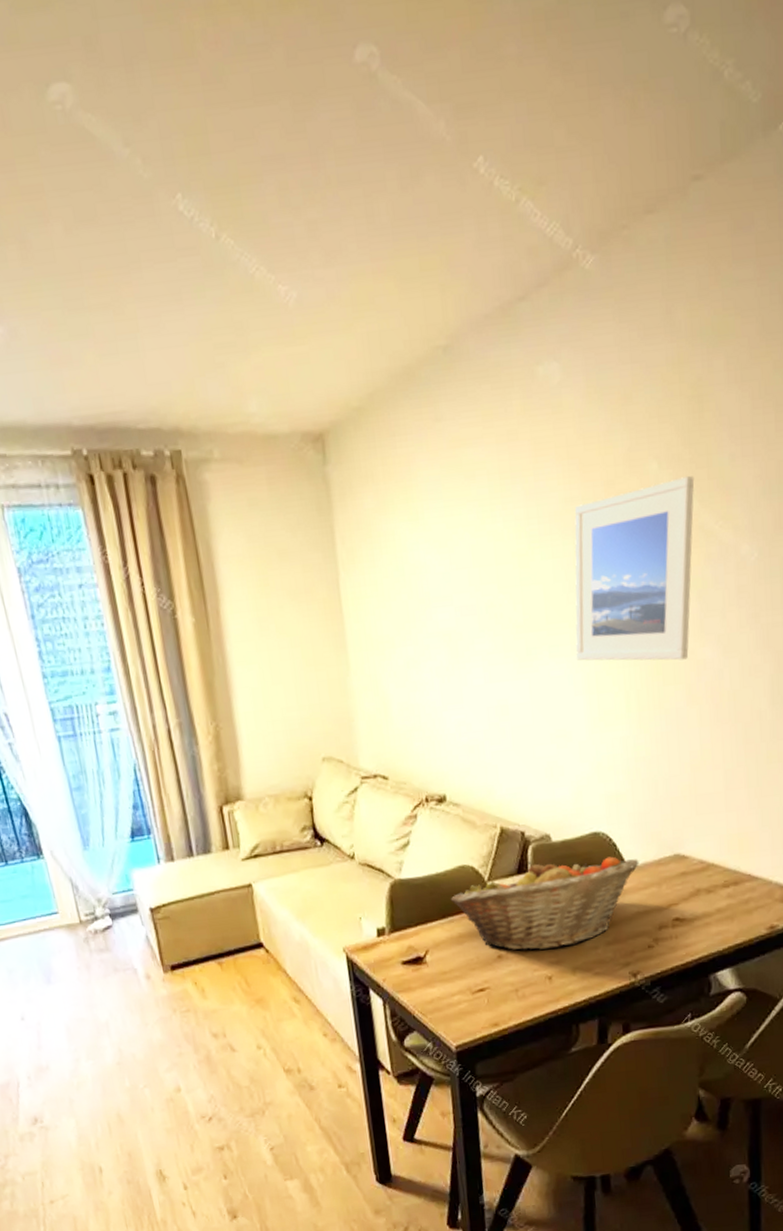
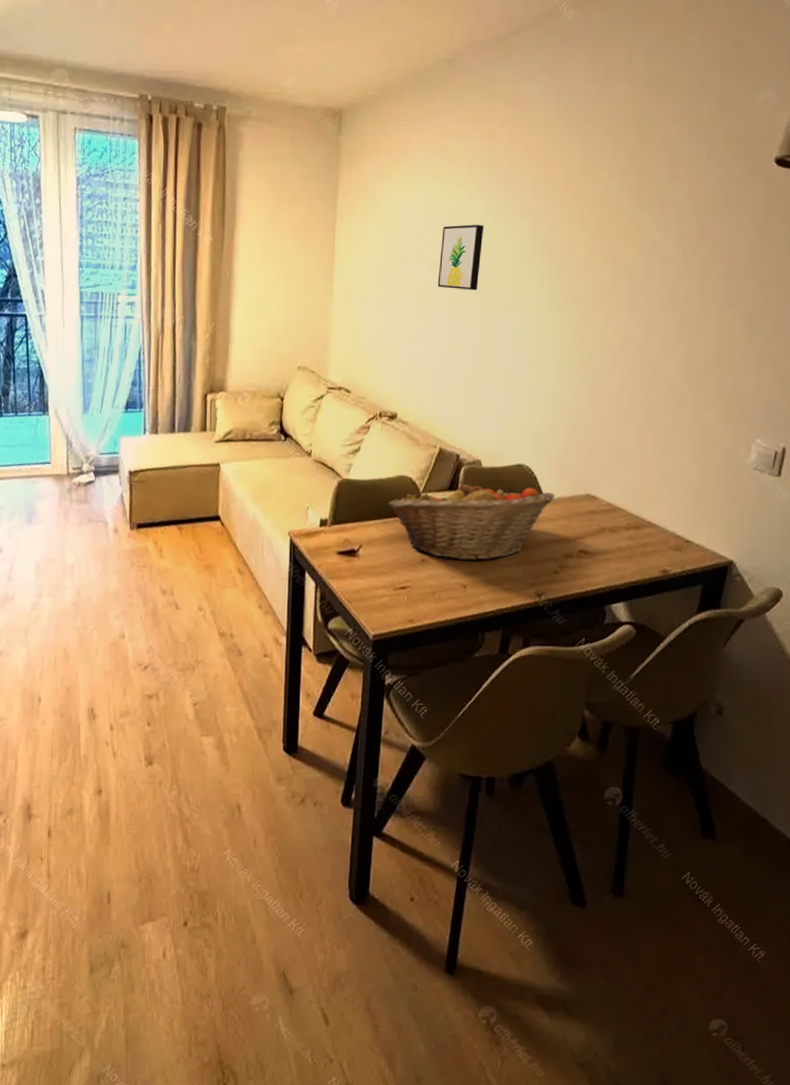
wall art: none [468,552,519,638] -> present [437,224,485,291]
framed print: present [574,476,695,661] -> none [522,186,637,331]

